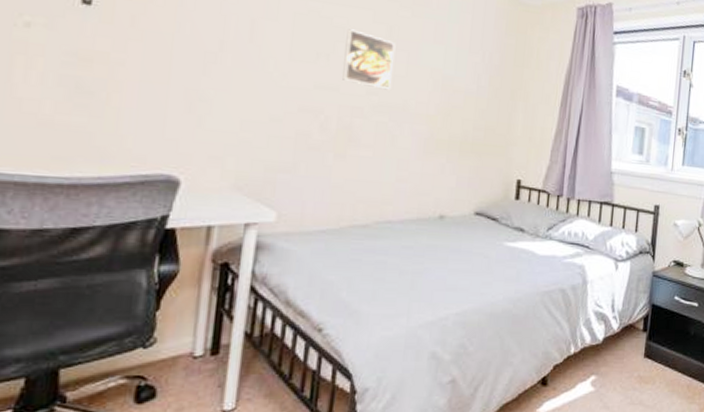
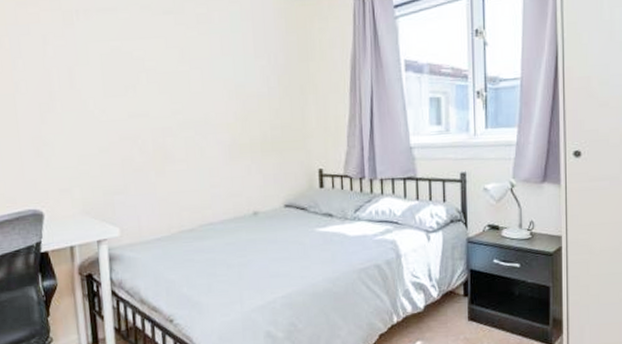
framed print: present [342,29,396,90] -> none [146,58,191,108]

